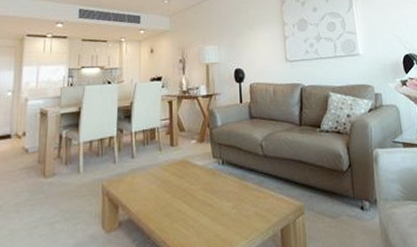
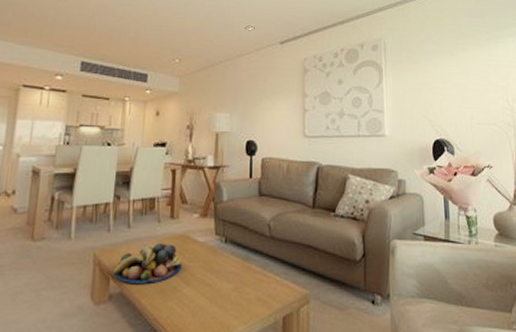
fruit bowl: none [121,170,184,211] -> present [113,243,182,285]

